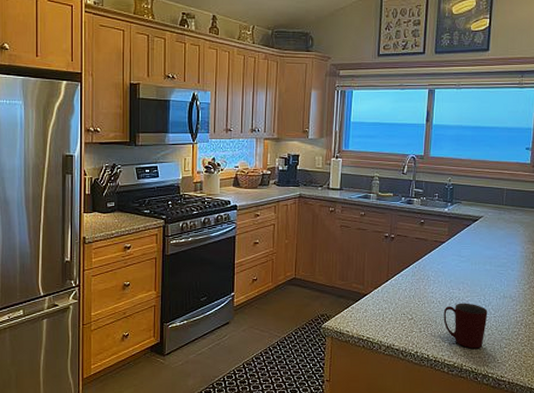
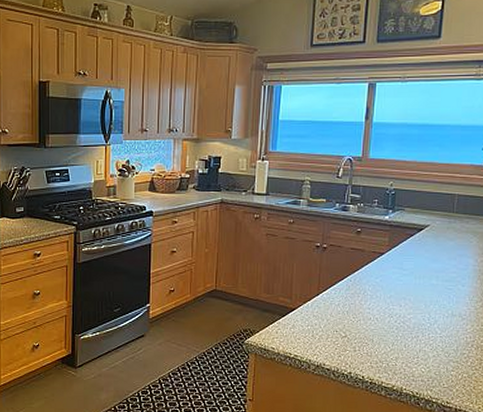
mug: present [443,303,488,349] -> none [381,320,433,371]

